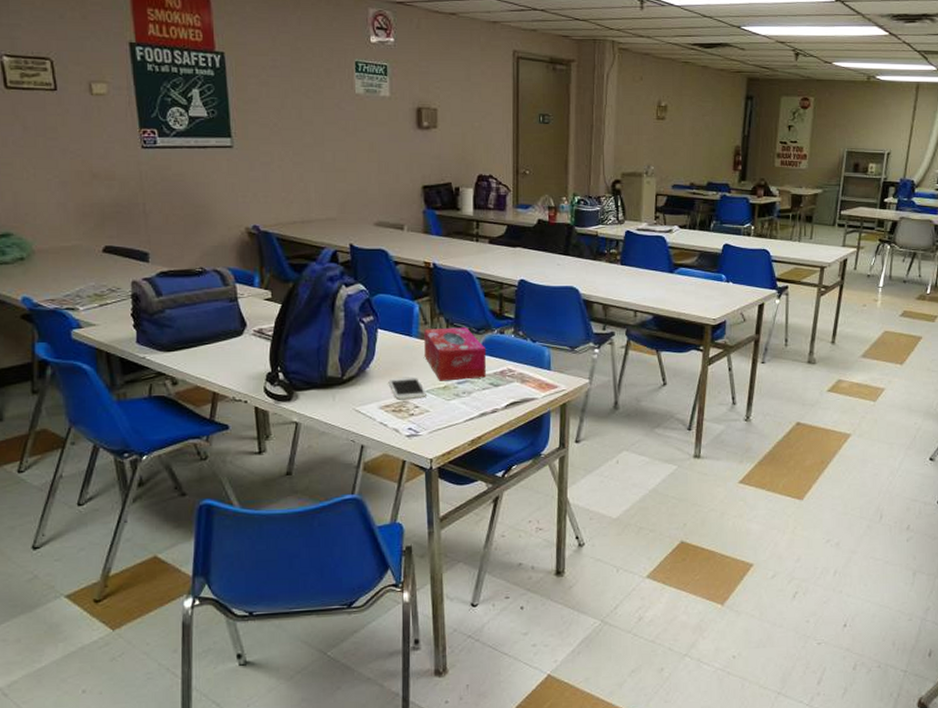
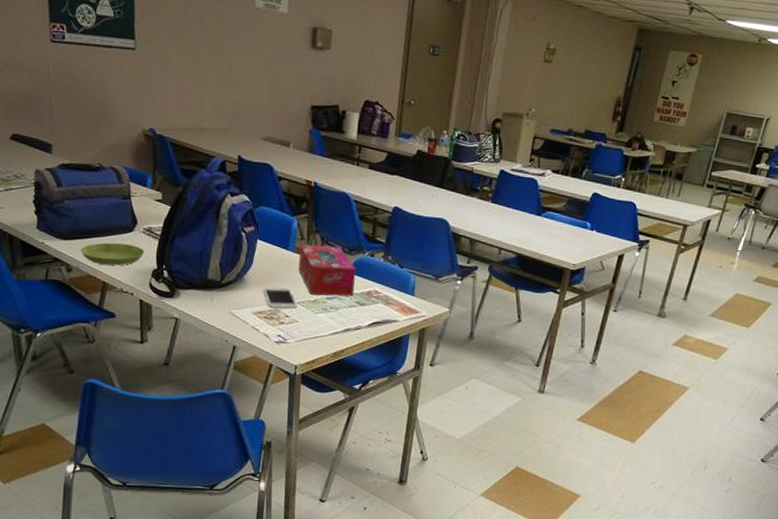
saucer: none [186,349,256,374] -> present [80,242,144,266]

